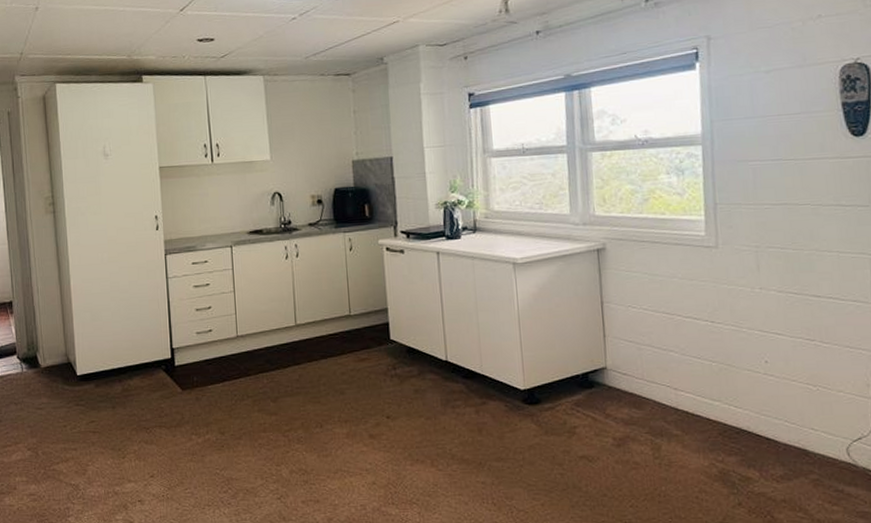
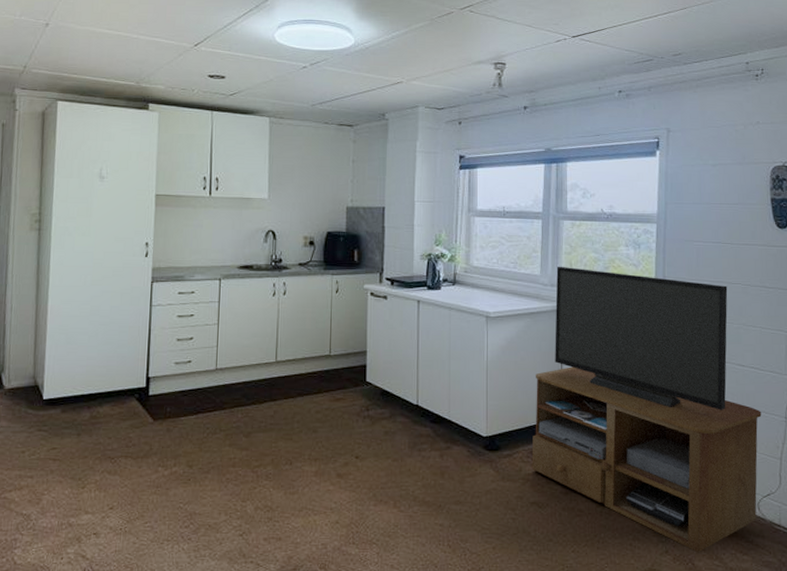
tv stand: none [574,202,847,505] -> present [531,266,762,553]

